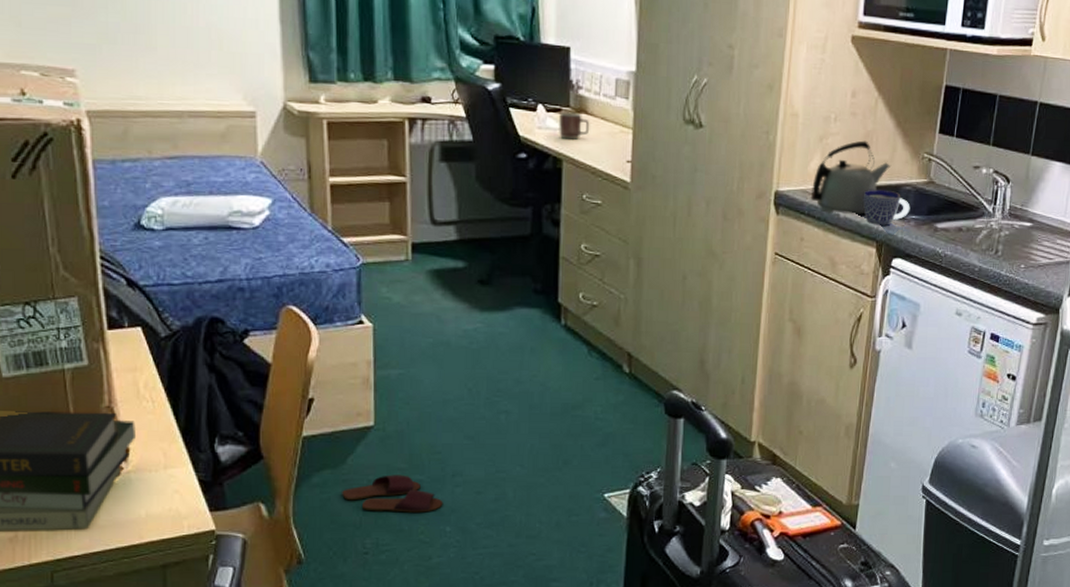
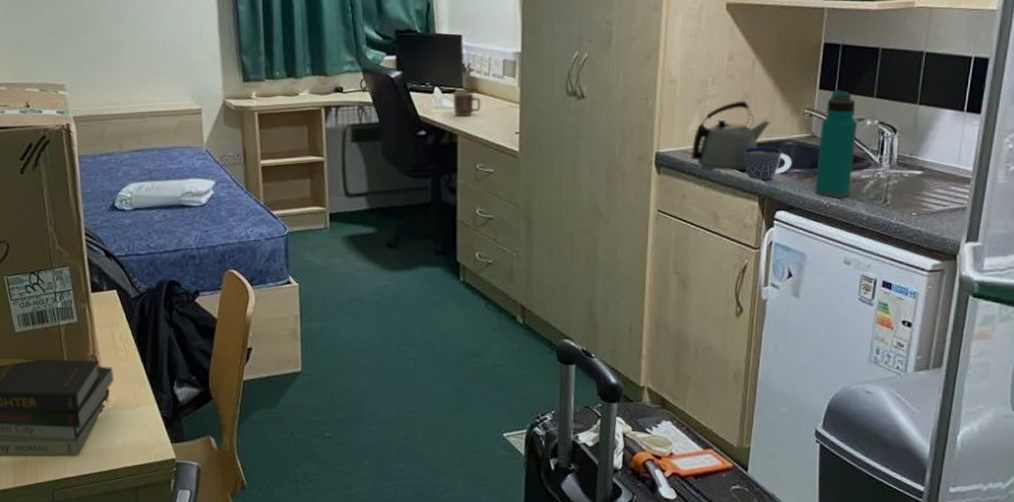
slippers: present [342,475,443,513] -> none [276,414,361,447]
water bottle: none [930,135,973,247] -> present [814,89,857,198]

